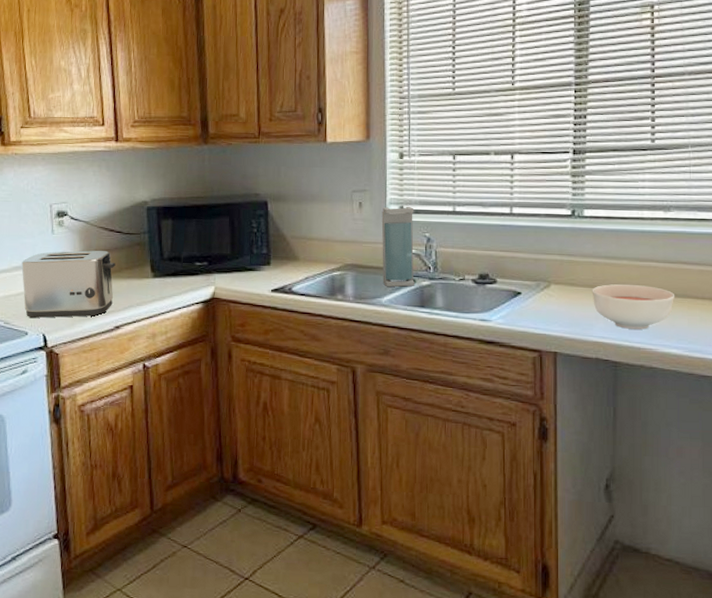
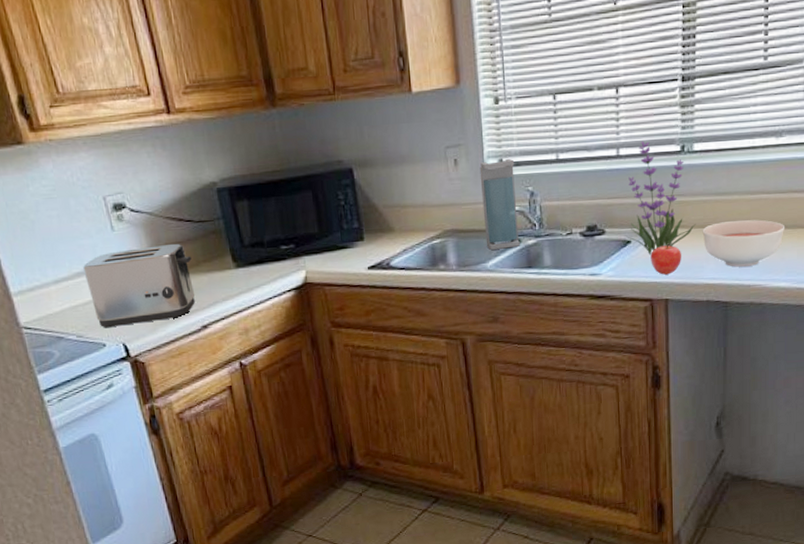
plant: none [517,203,586,308] -> present [626,141,696,255]
fruit: none [540,298,571,329] -> present [651,243,681,275]

